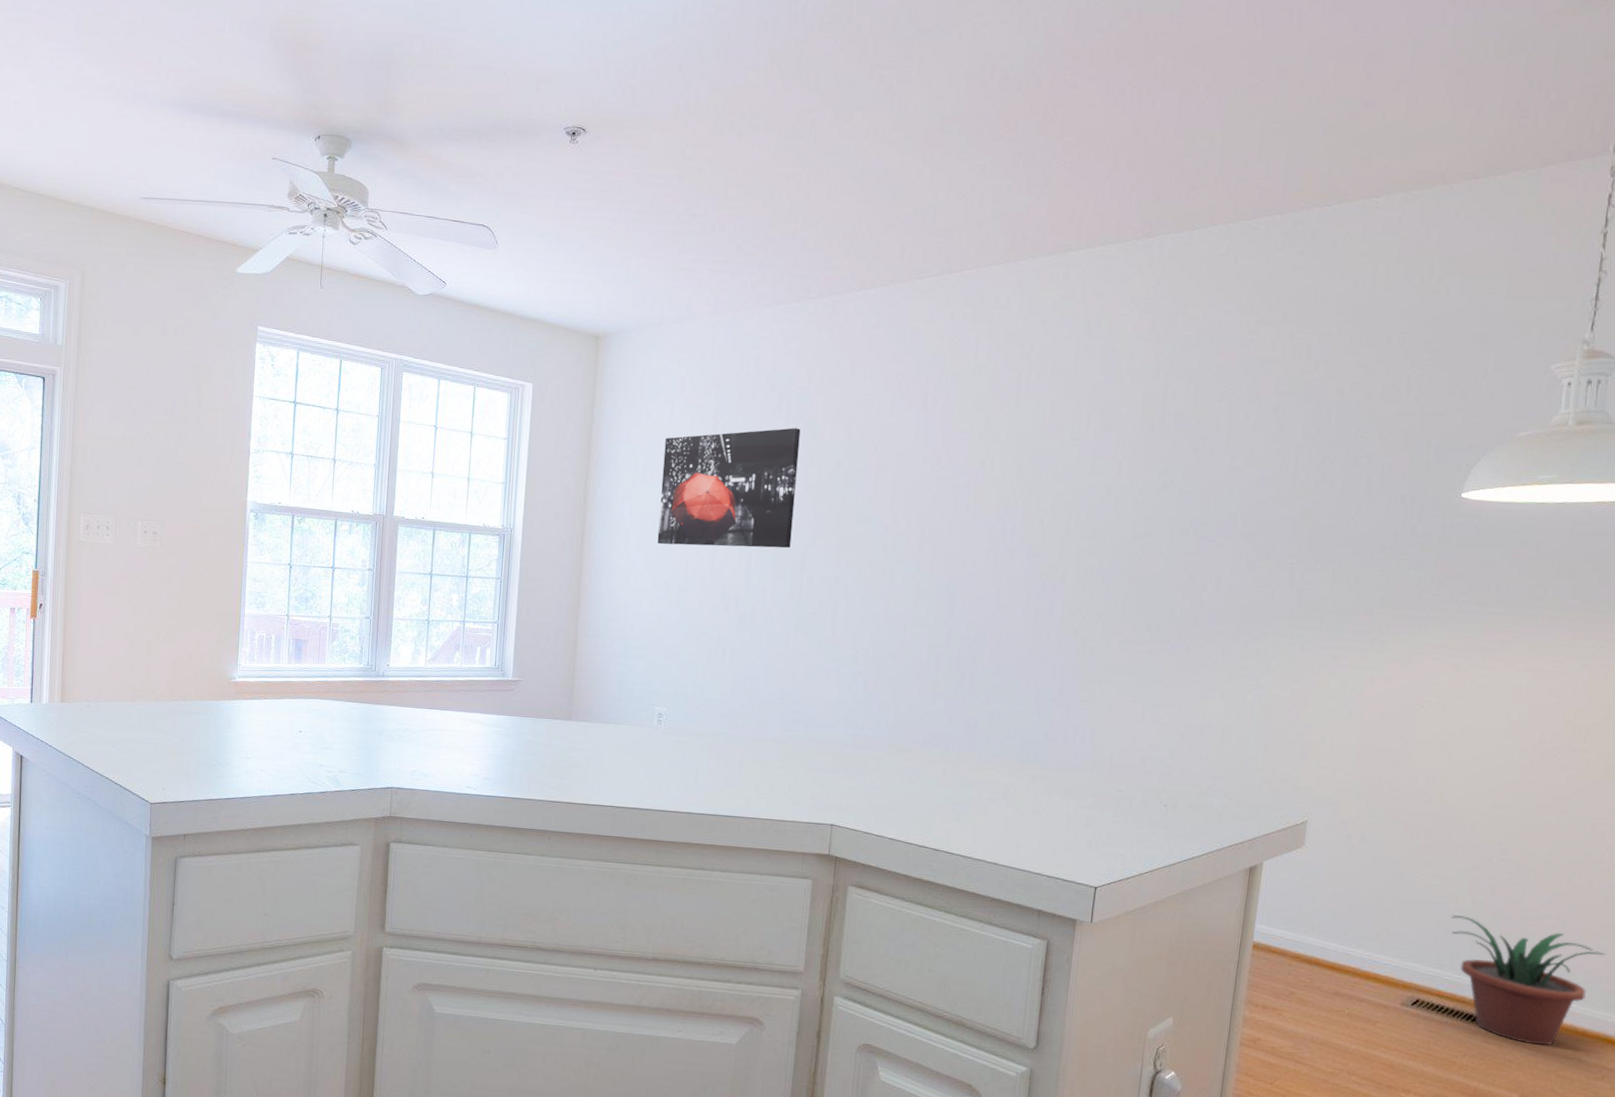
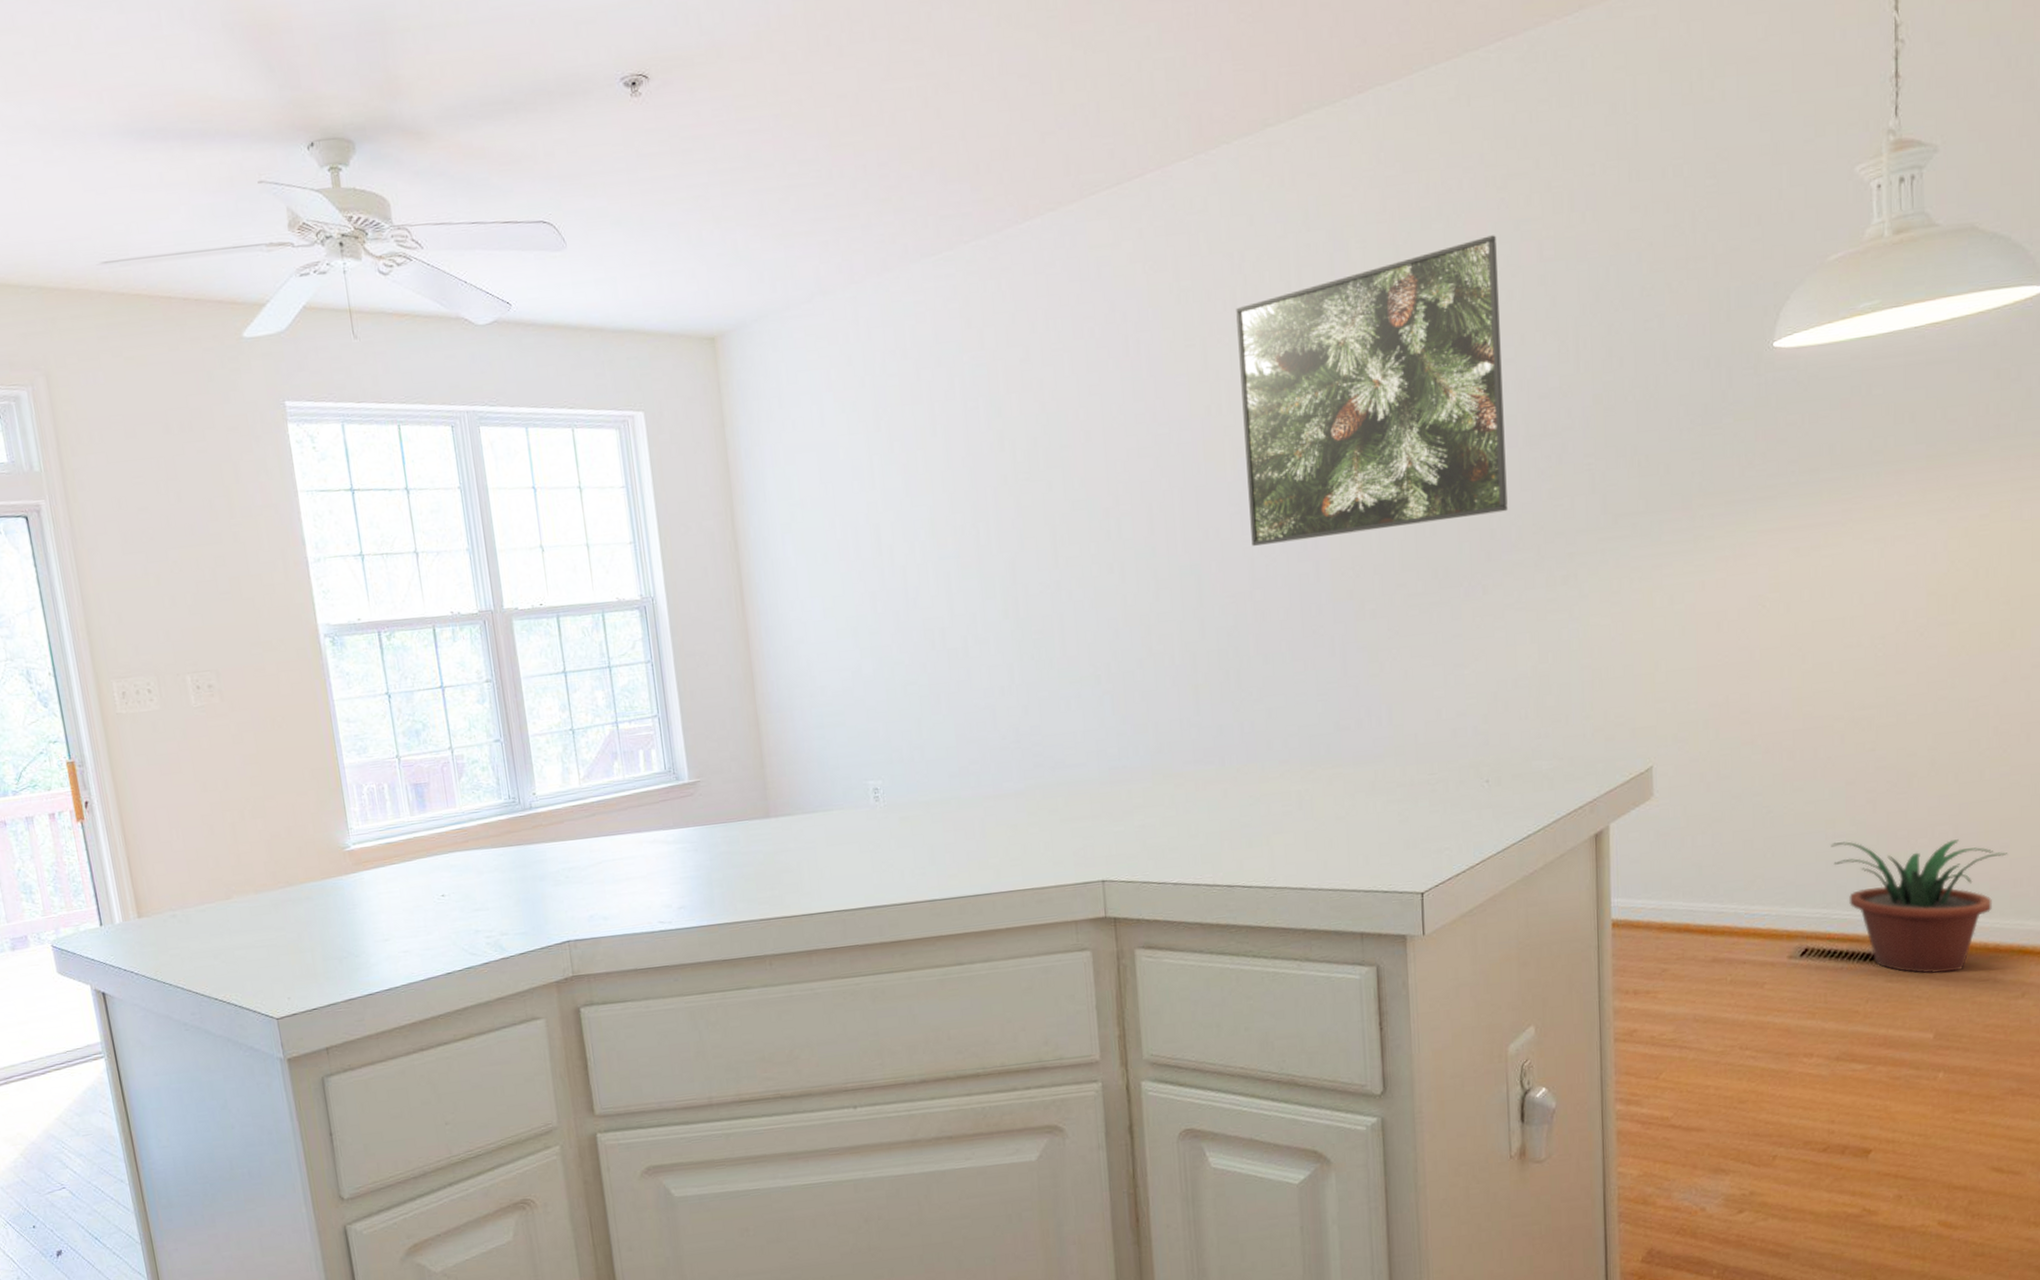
wall art: present [657,428,801,549] -> none [819,407,995,583]
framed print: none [1001,366,1242,589] -> present [1236,235,1508,546]

